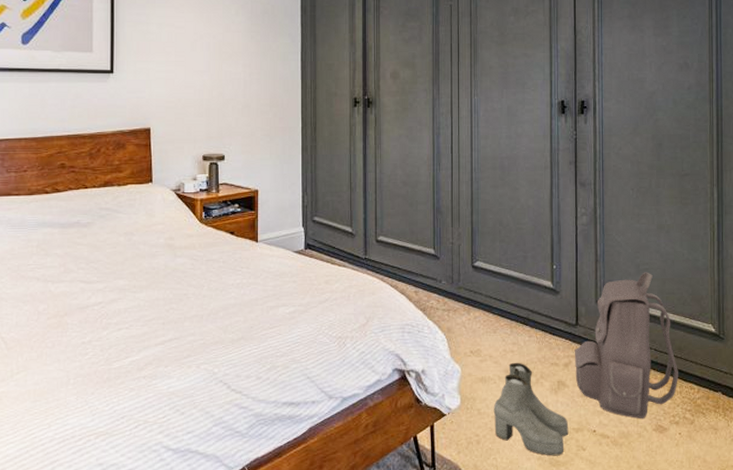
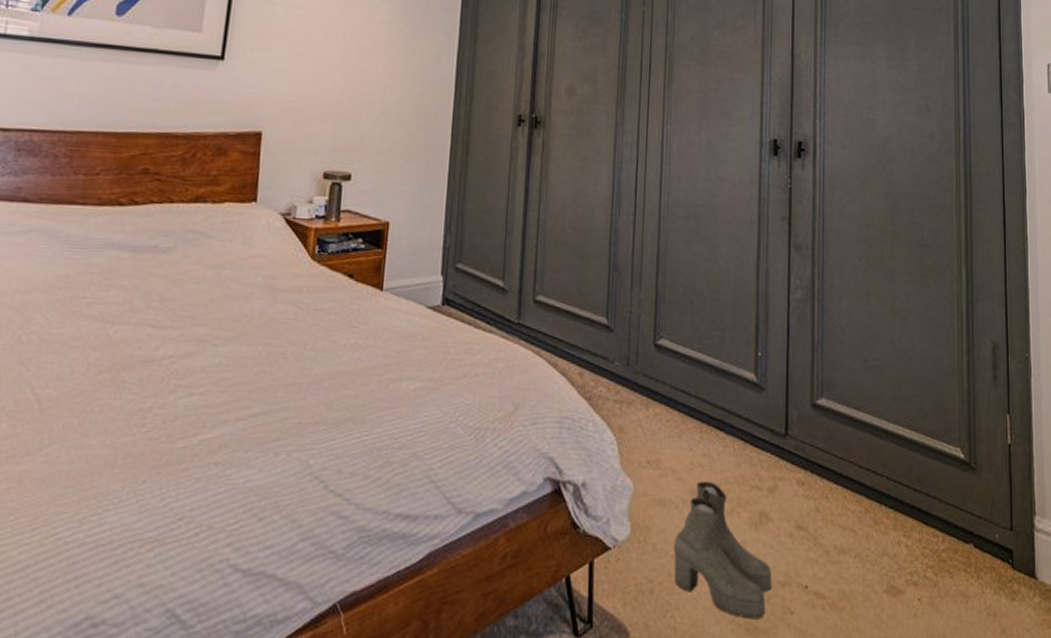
backpack: present [575,272,678,419] -> none [782,370,917,575]

